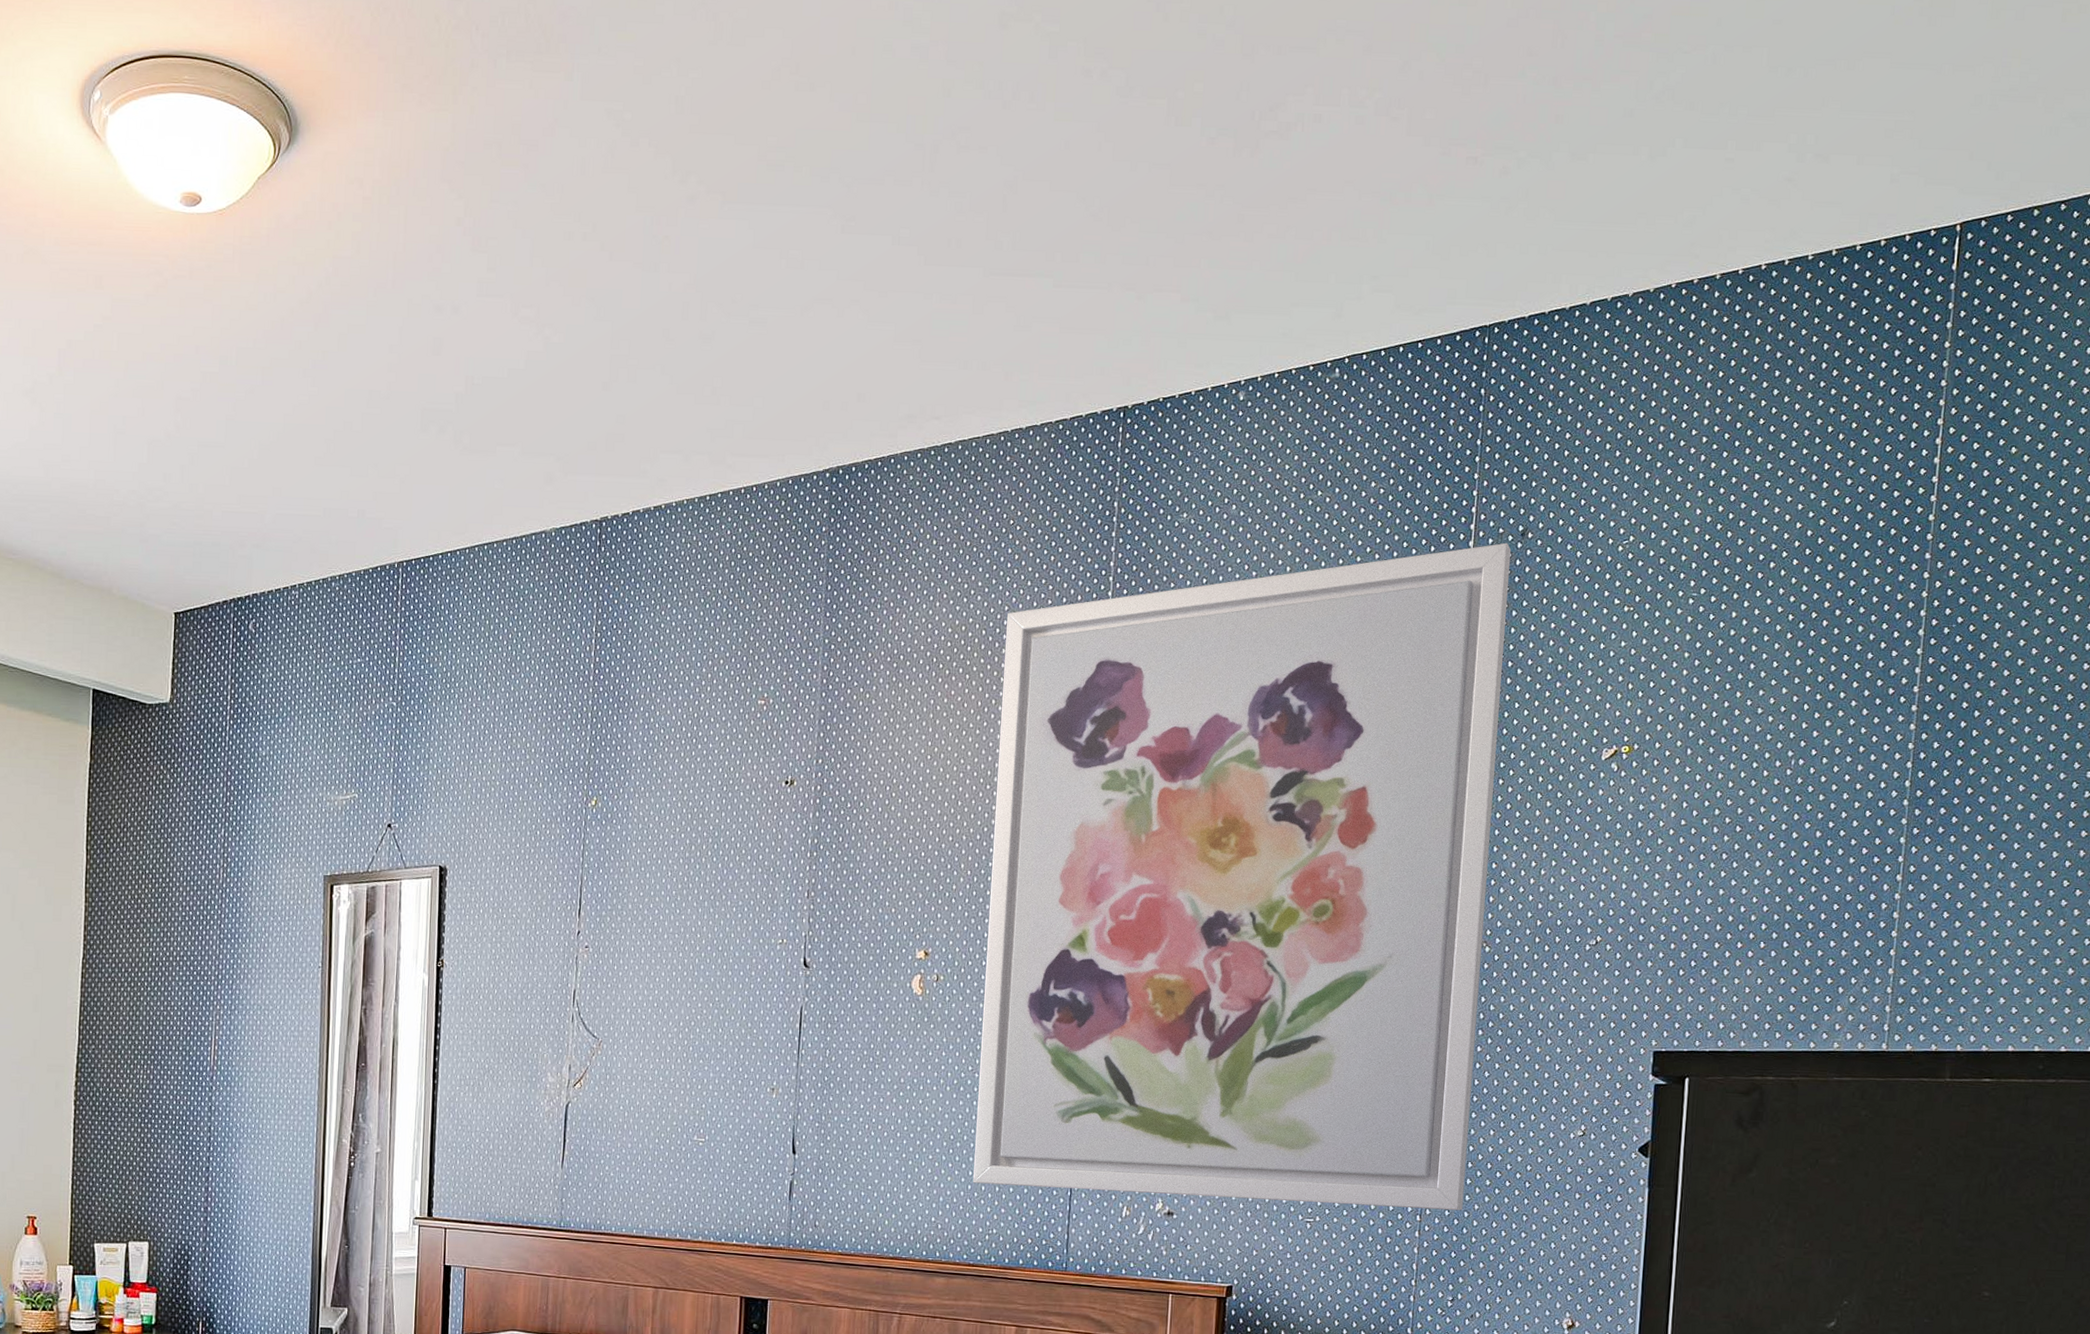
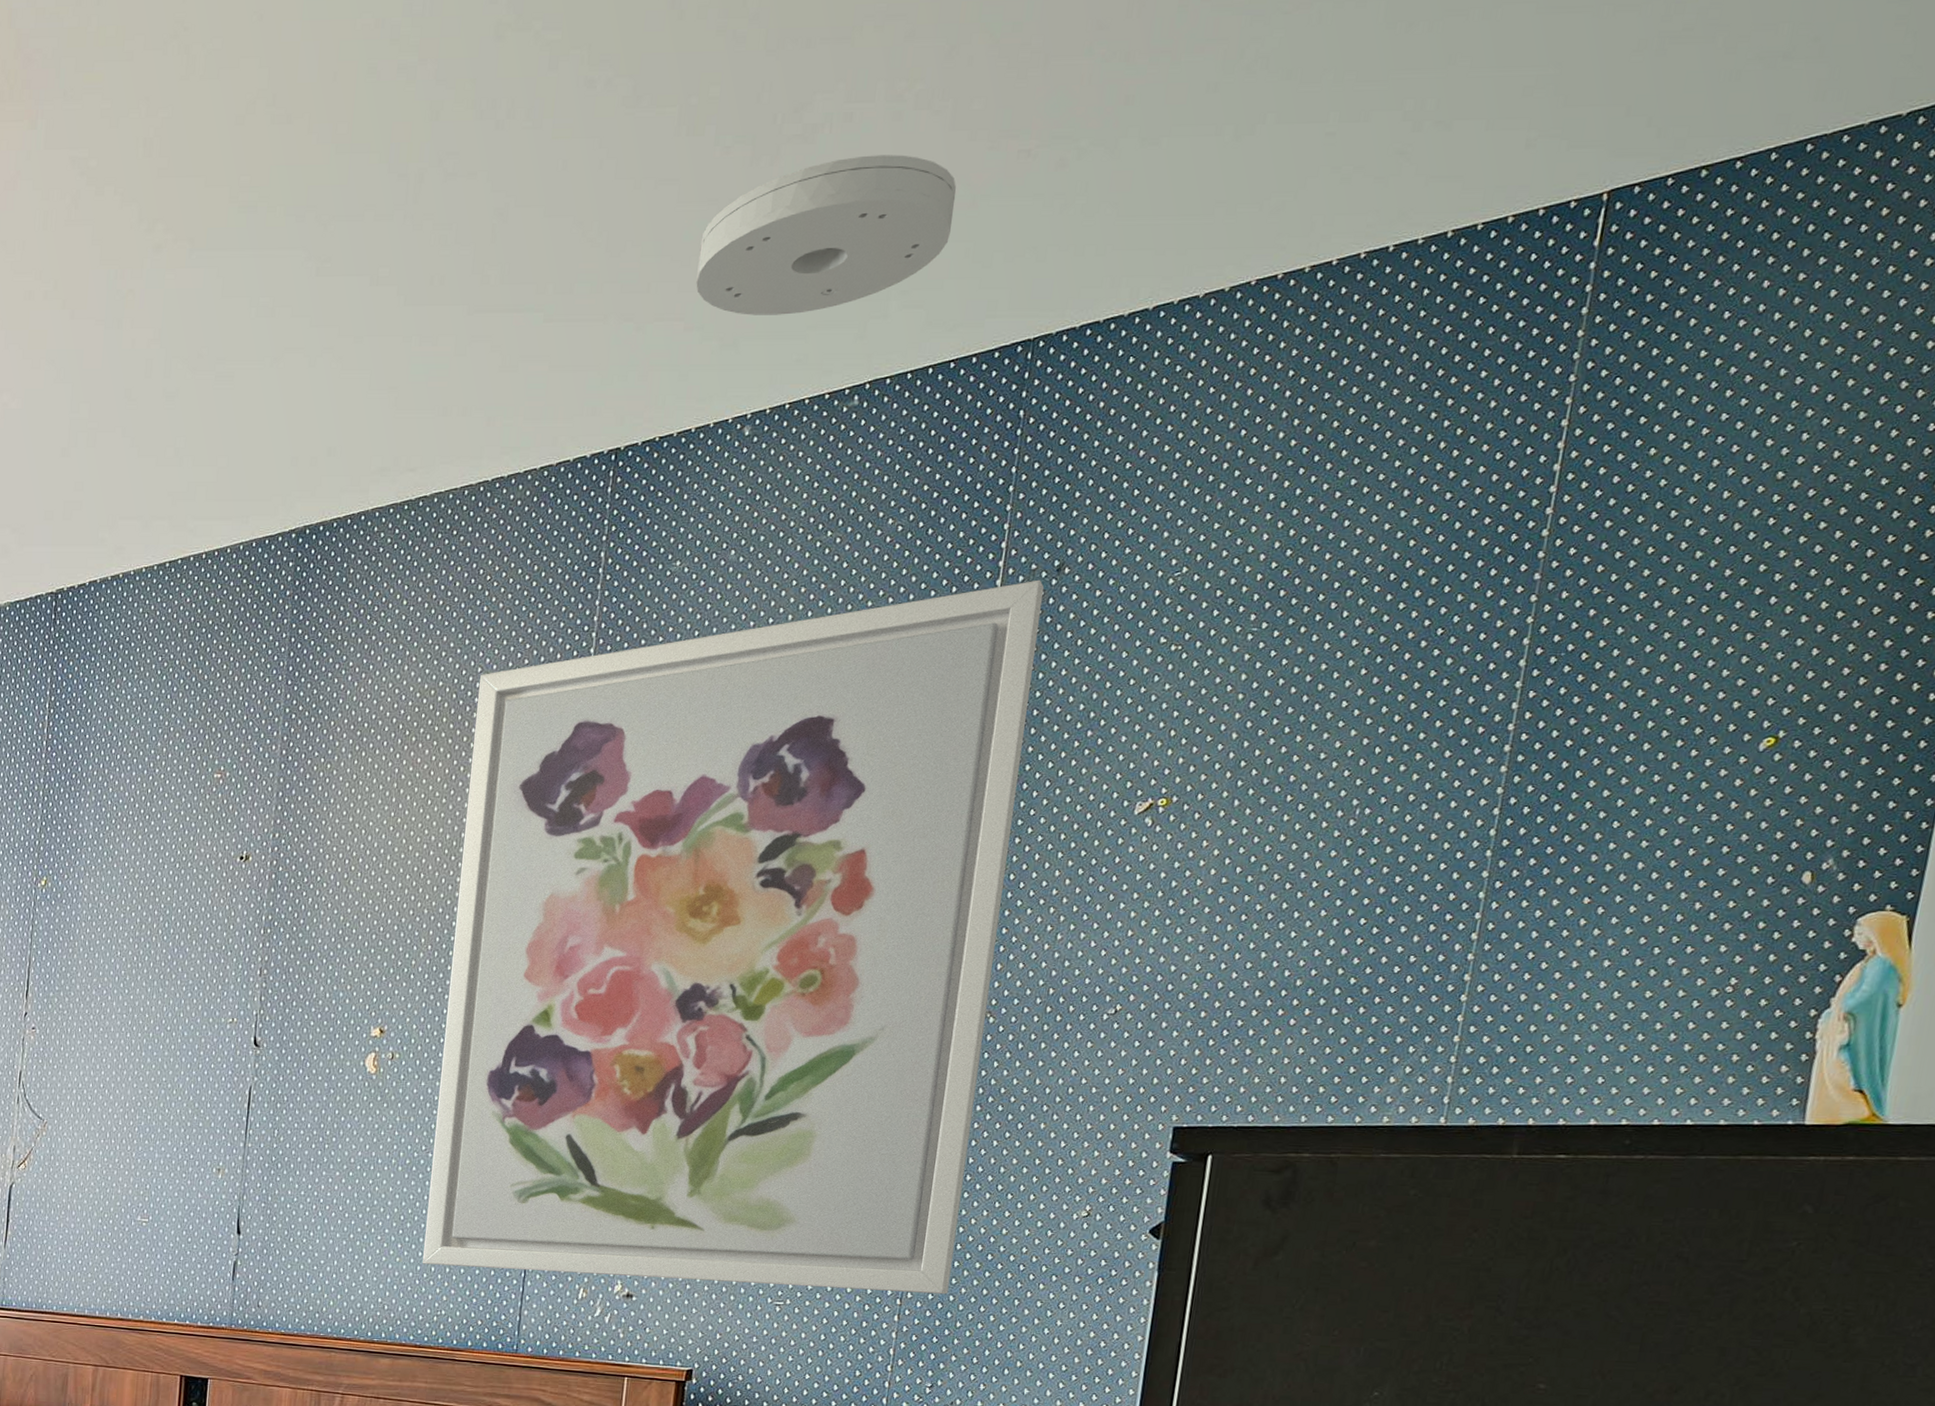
smoke detector: none [1190,153,1415,292] -> present [696,155,957,315]

